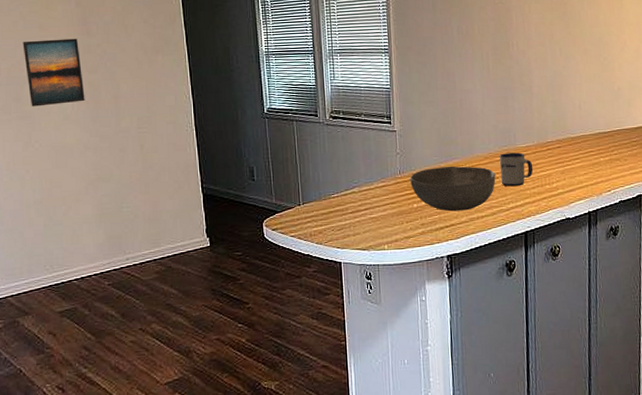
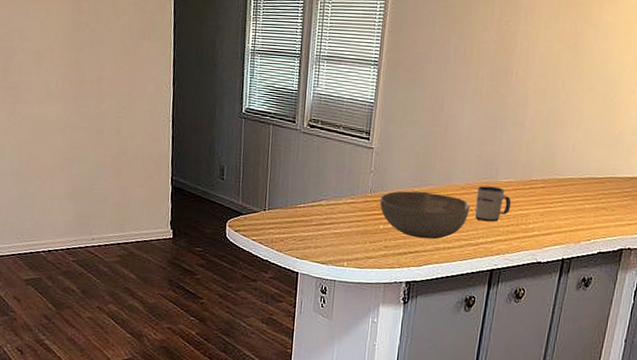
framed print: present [23,38,85,107] -> none [15,12,70,80]

